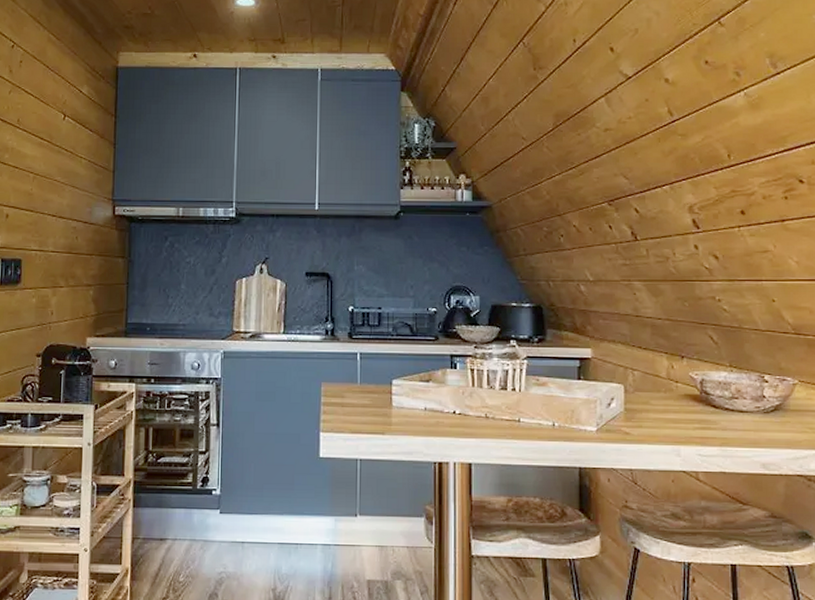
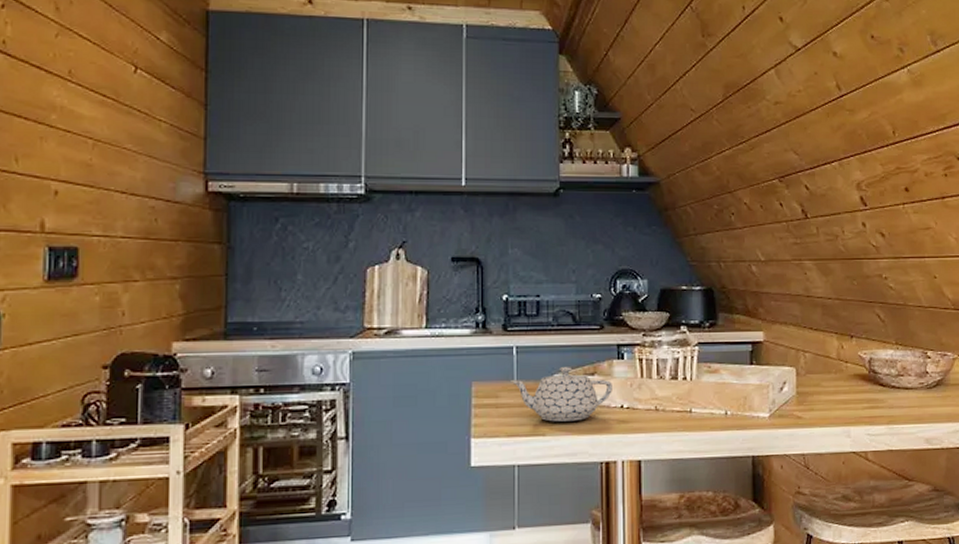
teapot: none [355,373,446,423] -> present [511,367,612,422]

